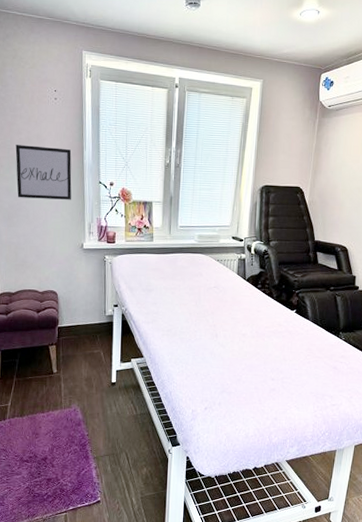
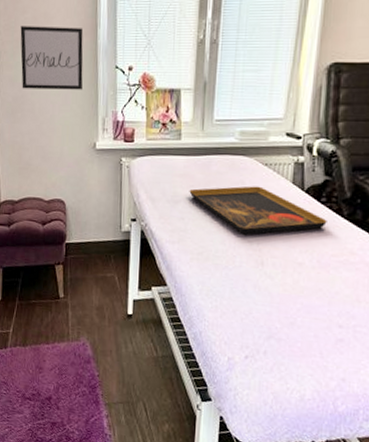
decorative tray: none [160,277,262,315] -> present [189,186,327,235]

